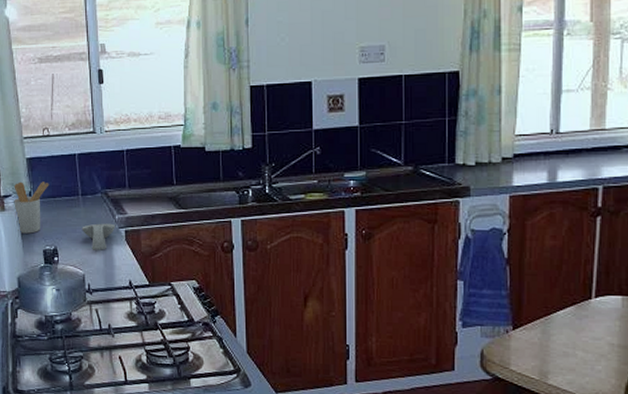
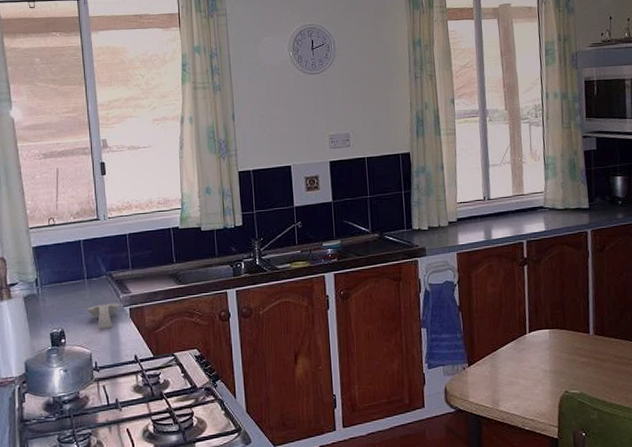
utensil holder: present [14,181,49,234] -> none [20,268,56,319]

